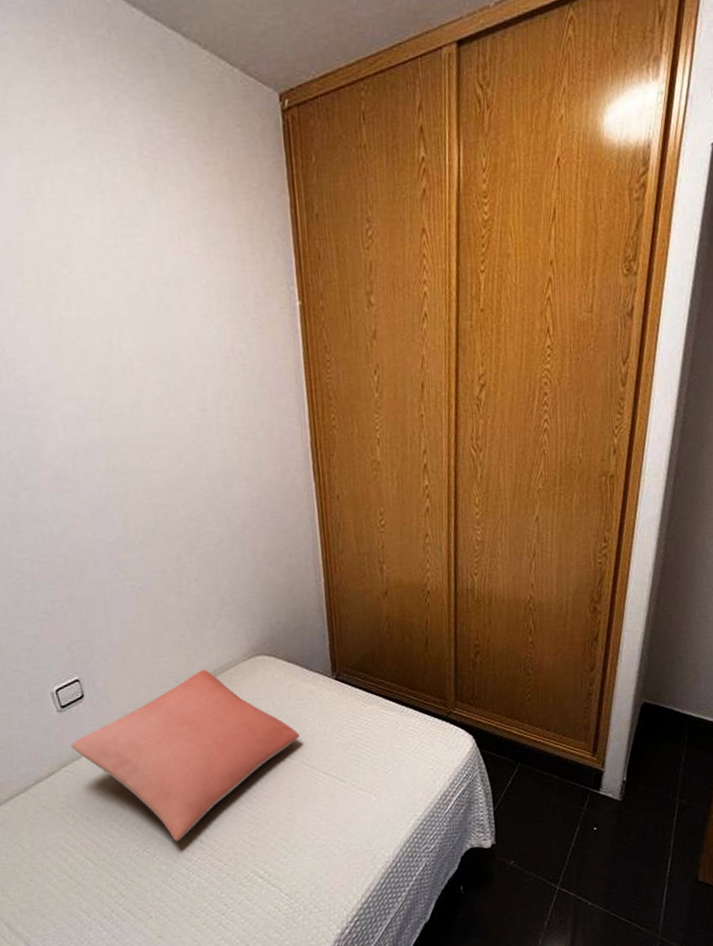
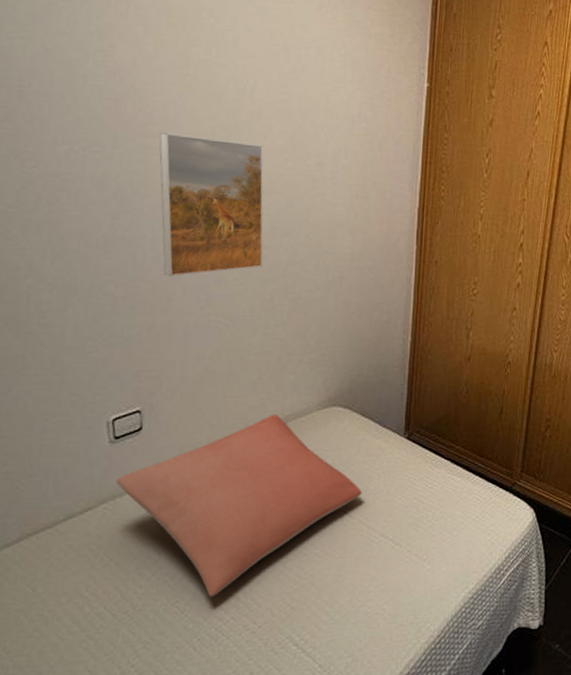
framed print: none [38,398,165,549] -> present [159,132,264,278]

